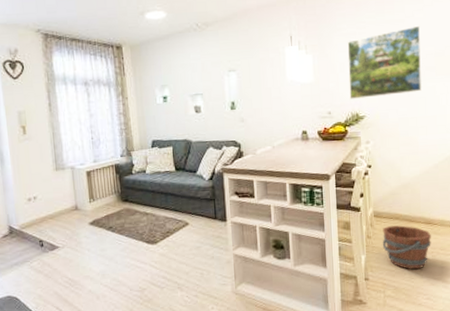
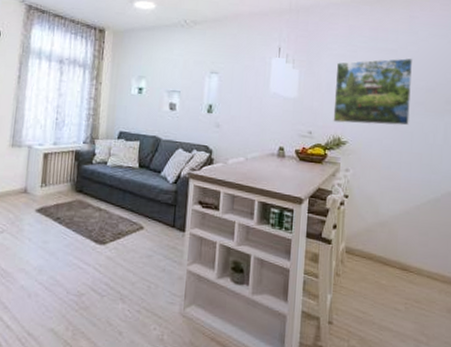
bucket: present [382,225,431,270] -> none [351,266,406,321]

